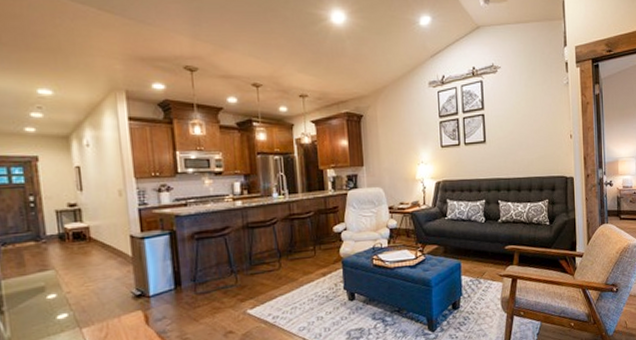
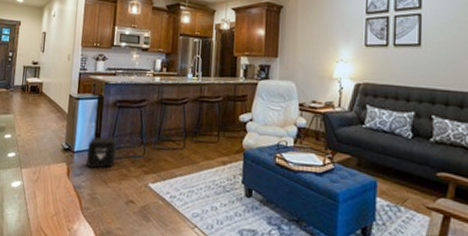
air purifier: none [165,272,204,310] -> present [86,137,118,168]

